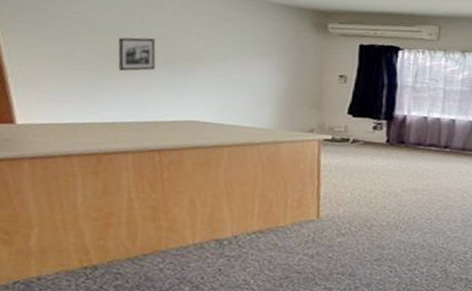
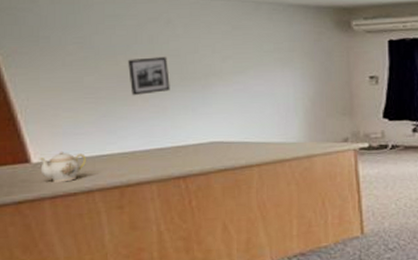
teapot: none [23,115,70,145] -> present [39,151,87,183]

